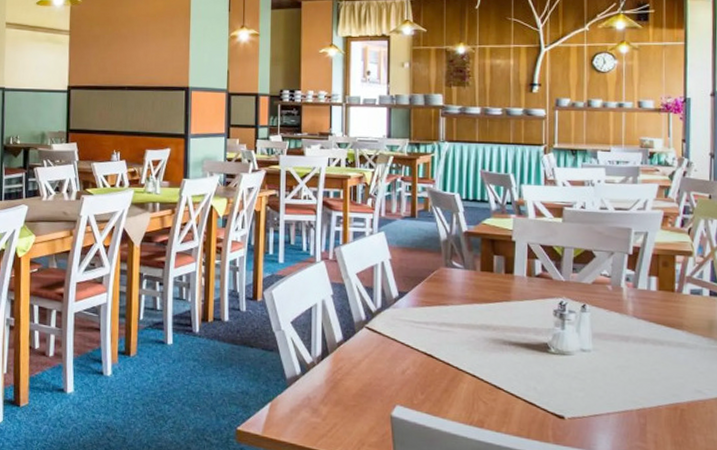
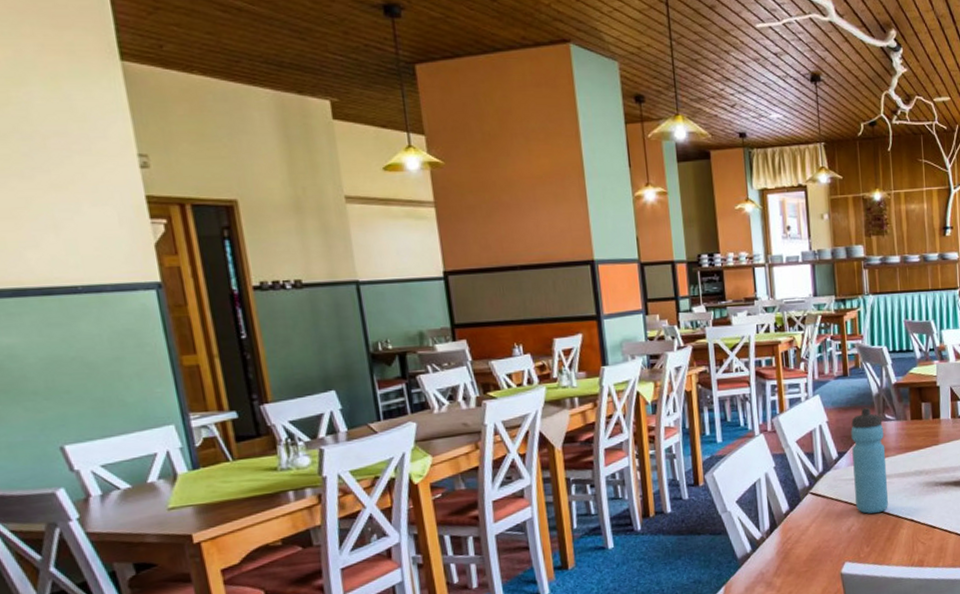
water bottle: none [413,251,450,361] -> present [851,407,888,514]

